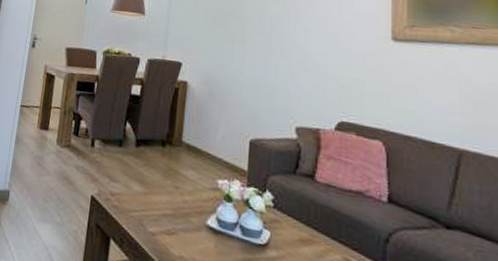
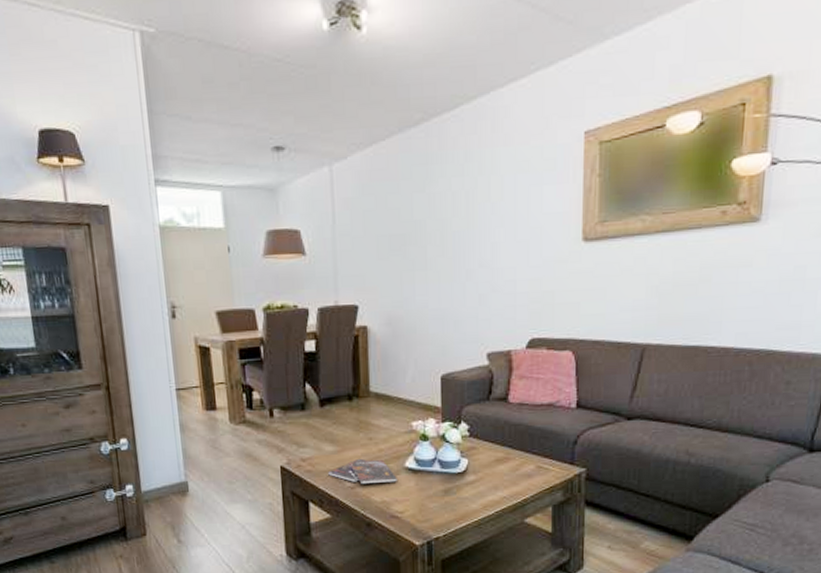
booklet: none [133,205,197,239] -> present [328,458,397,485]

